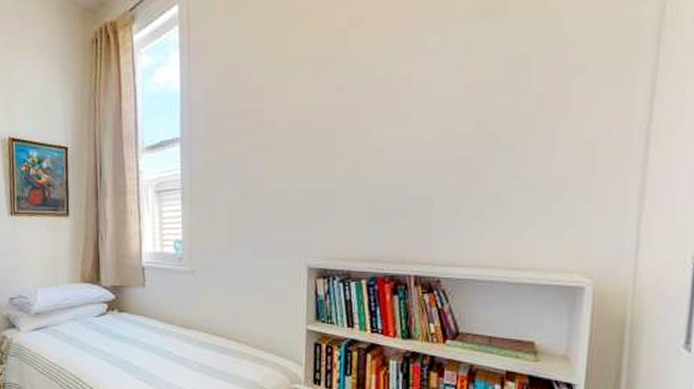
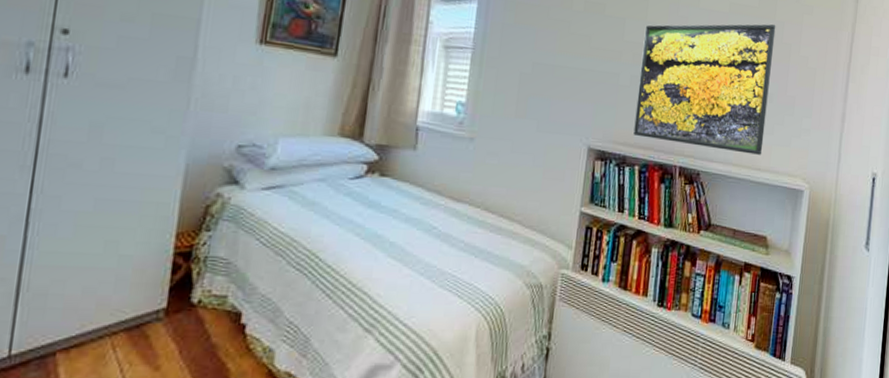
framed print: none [356,97,532,253] -> present [633,24,776,155]

